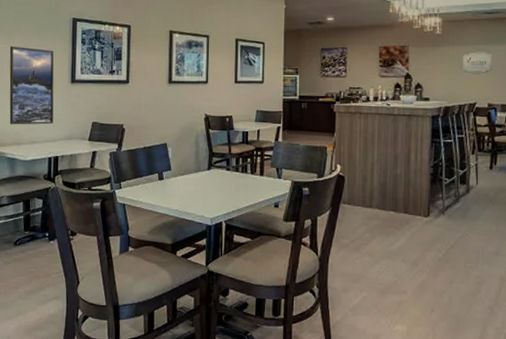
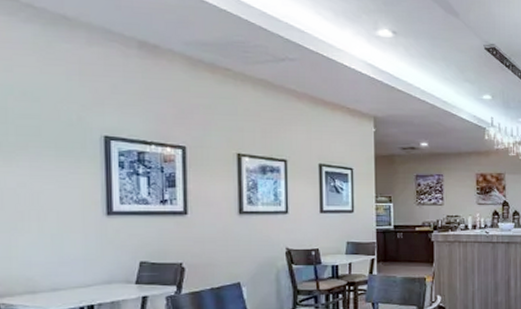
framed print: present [9,46,54,125] -> none [11,169,85,269]

